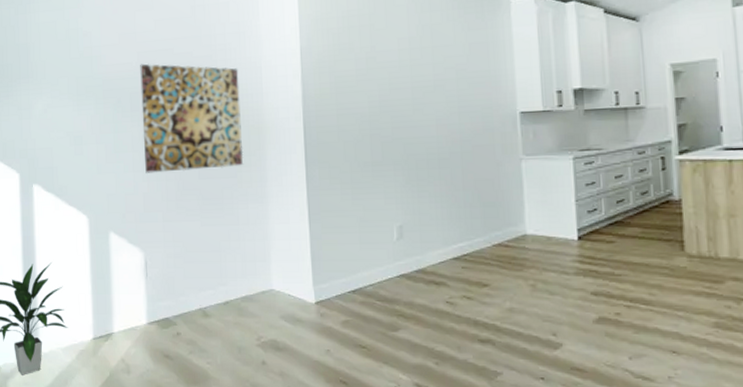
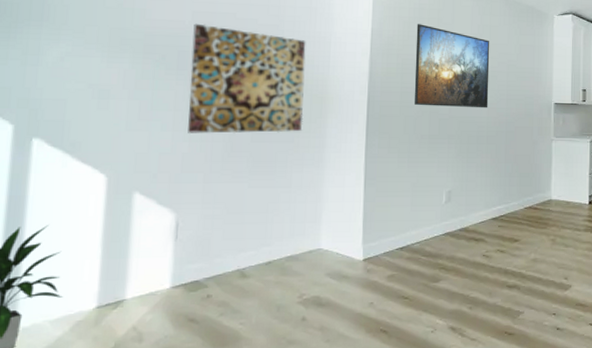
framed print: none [347,34,437,129] -> present [414,24,490,109]

